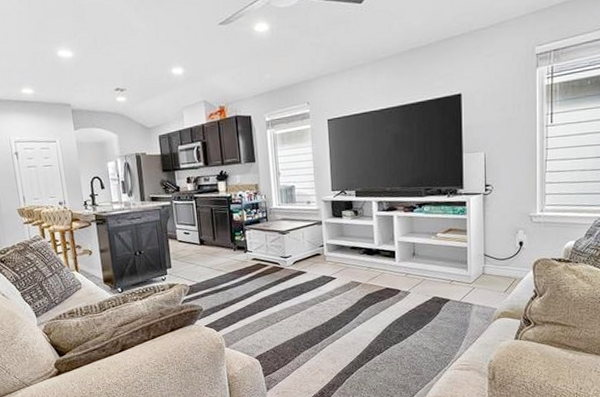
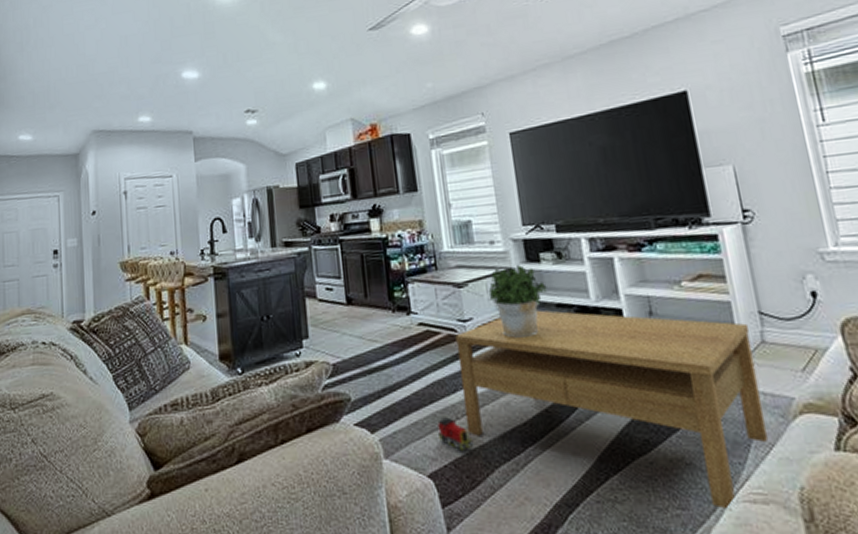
toy train: none [263,321,288,341] -> present [437,417,474,450]
coffee table: none [278,250,476,375] -> present [455,310,769,511]
potted plant: none [304,219,345,270] -> present [488,265,547,338]

